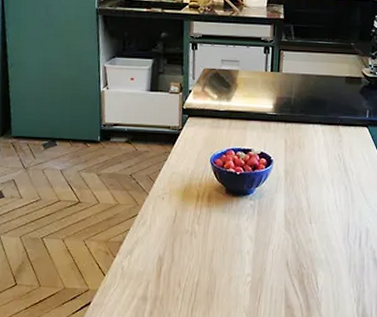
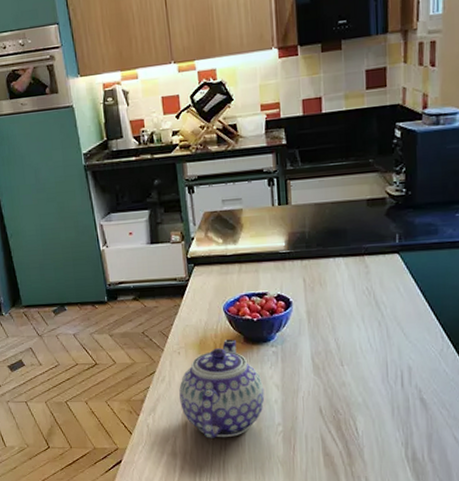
teapot: none [158,189,239,285] -> present [179,339,265,438]

